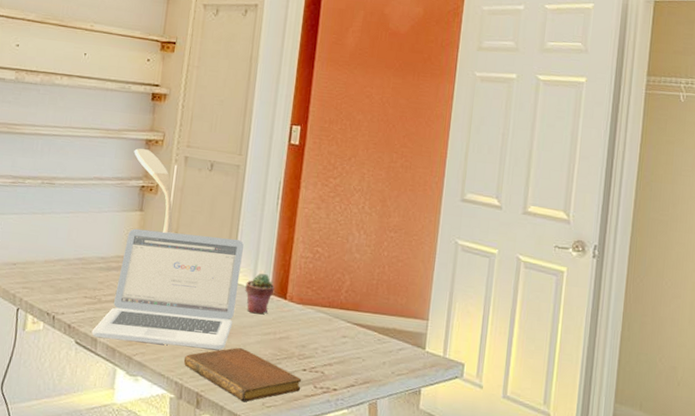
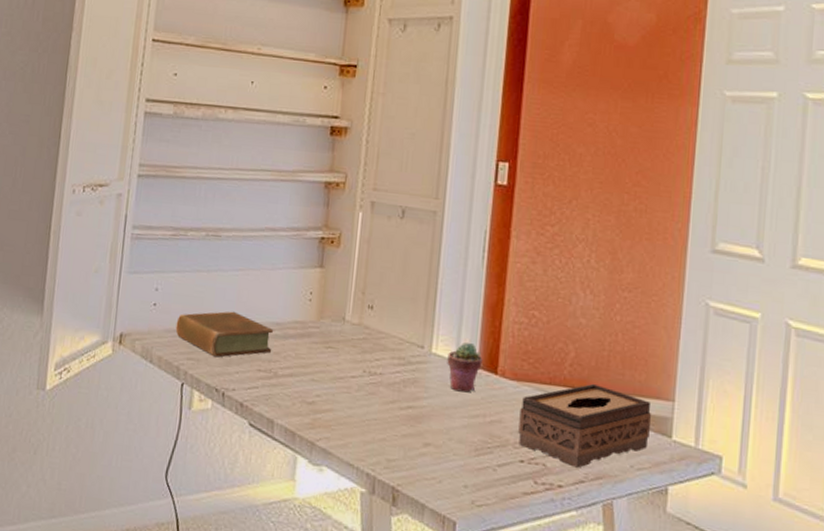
book: none [13,247,98,287] -> present [175,311,273,358]
laptop: present [91,228,244,350] -> none [267,288,444,435]
desk lamp: present [134,148,173,234] -> none [311,192,359,295]
notebook: present [183,347,302,402] -> none [375,432,519,500]
tissue box: none [302,306,409,375] -> present [518,383,651,468]

